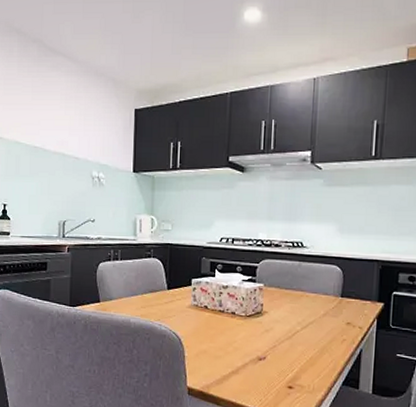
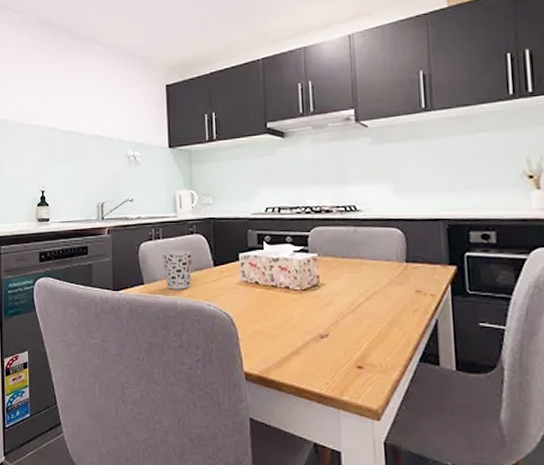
cup: none [119,271,148,309] -> present [161,250,193,290]

